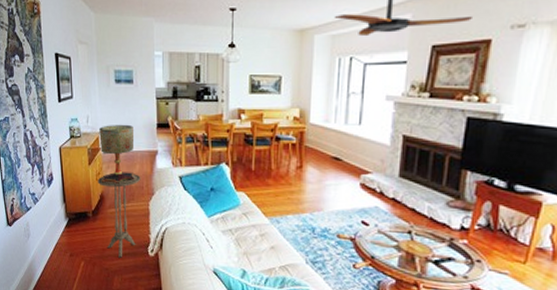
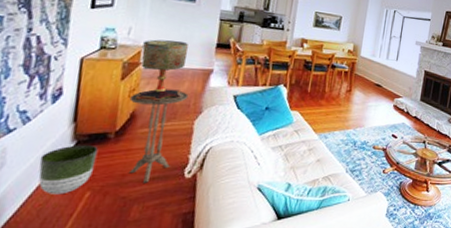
planter: none [49,222,83,262] -> present [38,145,99,195]

